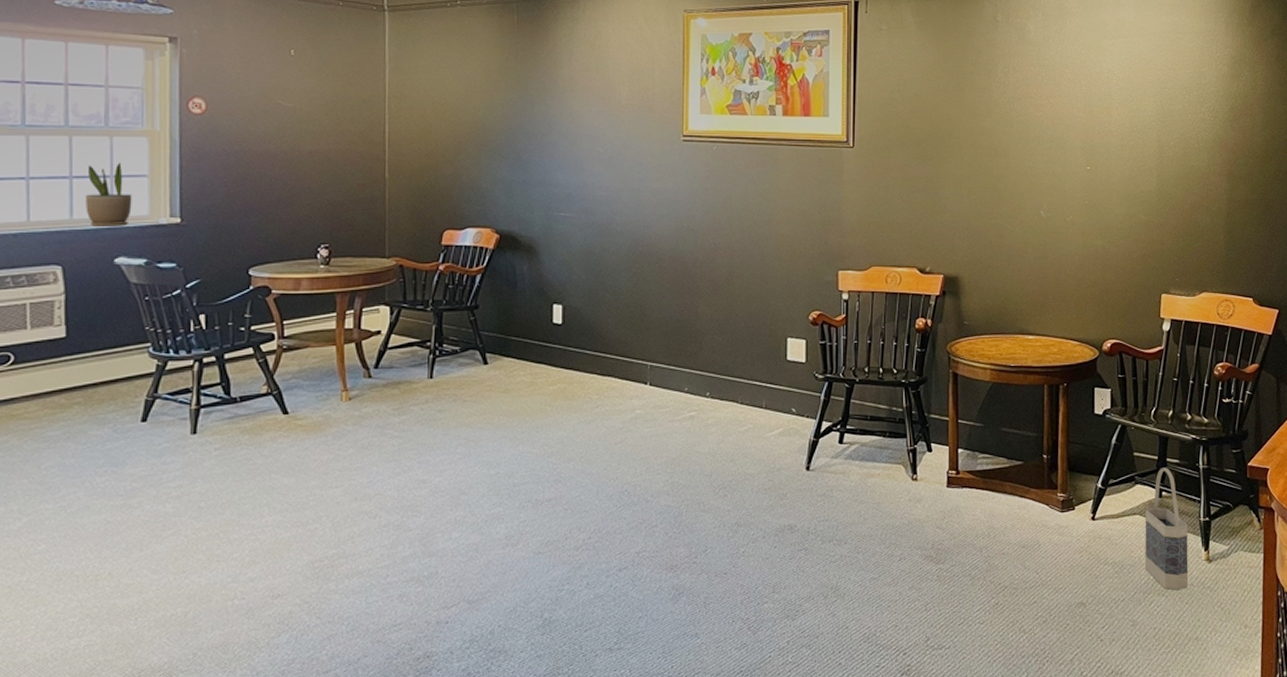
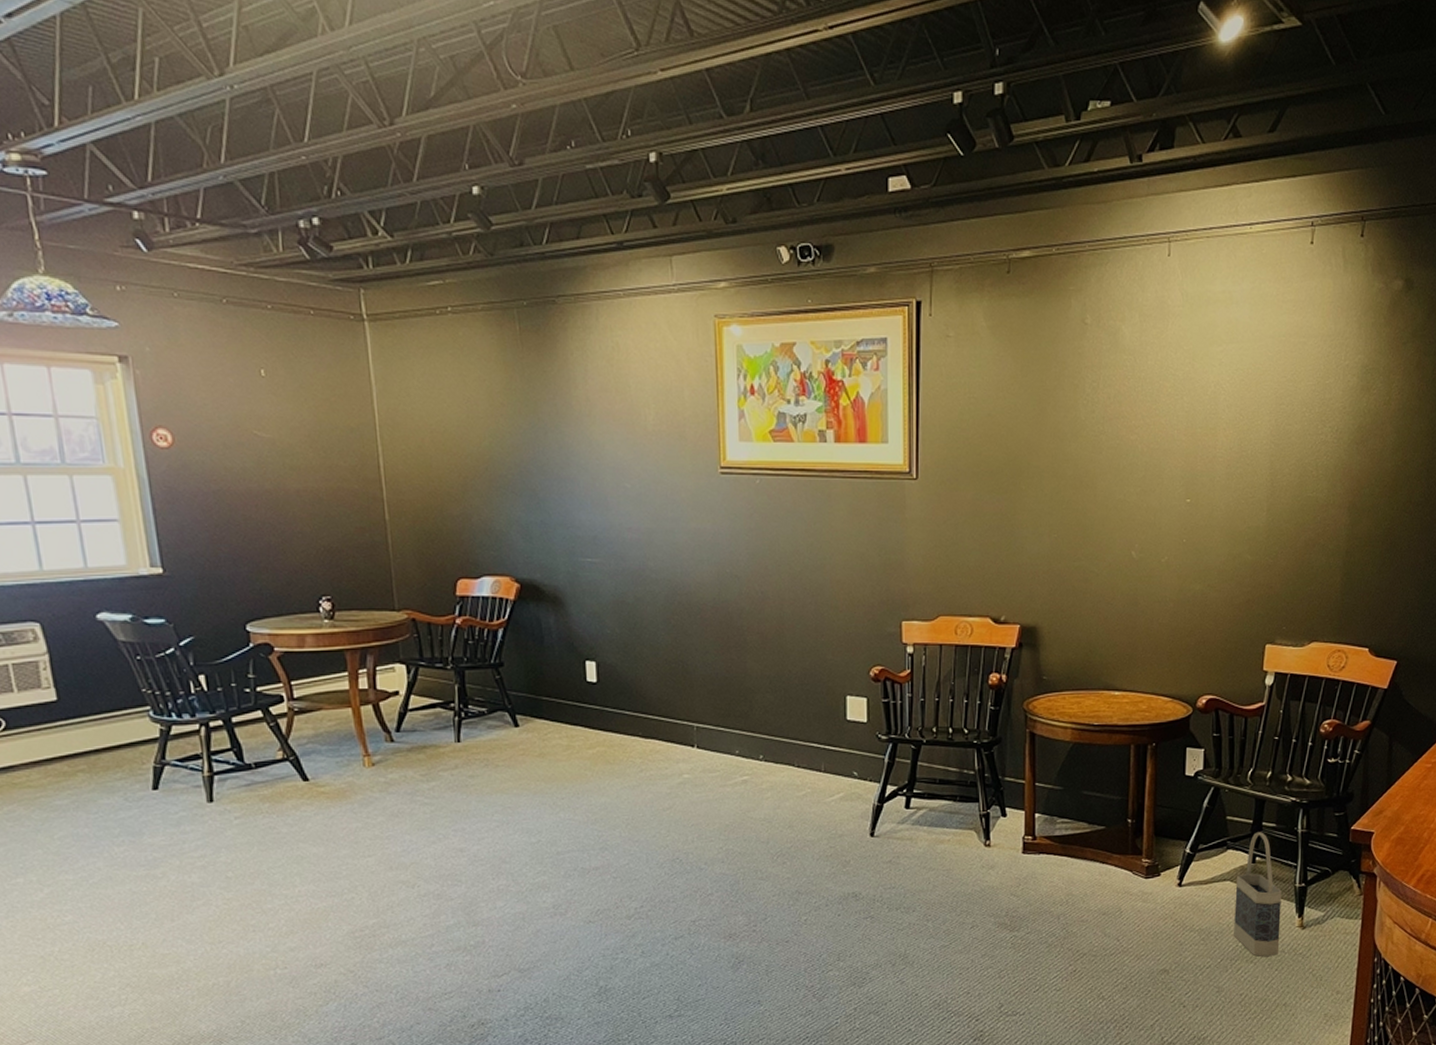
potted plant: present [84,162,132,226] -> none [49,505,107,578]

